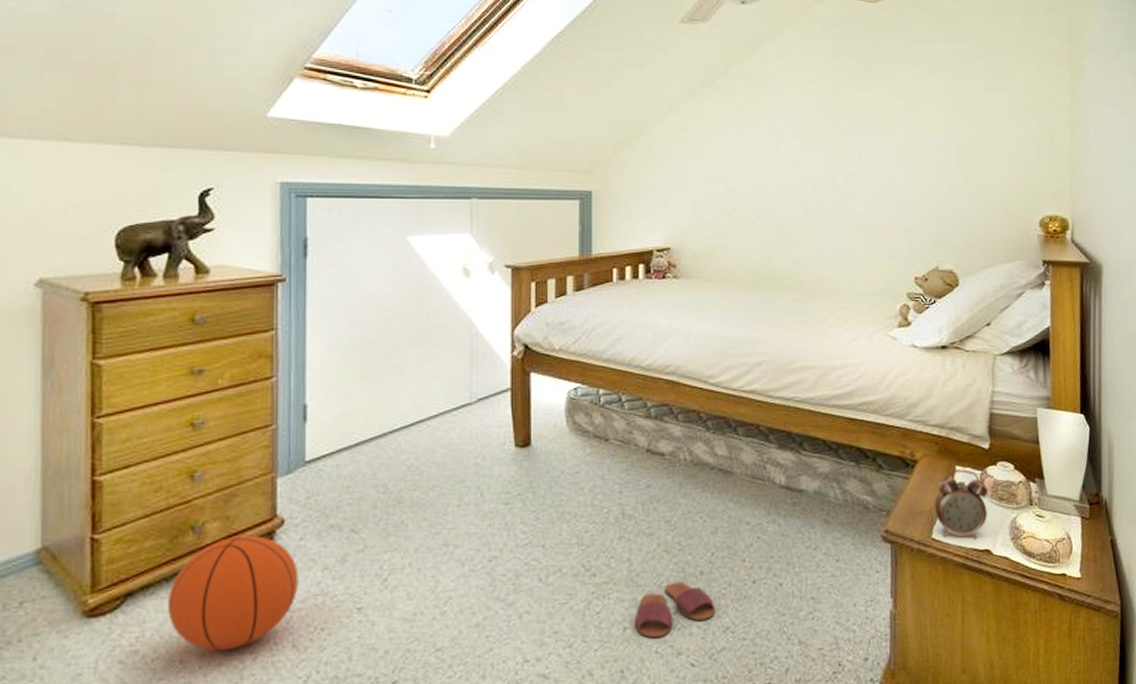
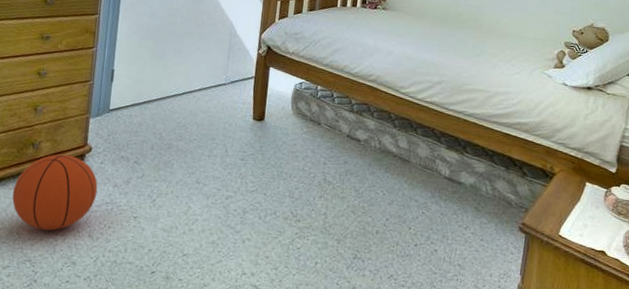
slippers: present [634,581,716,639] -> none [323,235,385,274]
alarm clock: present [934,469,988,541] -> none [564,185,610,243]

